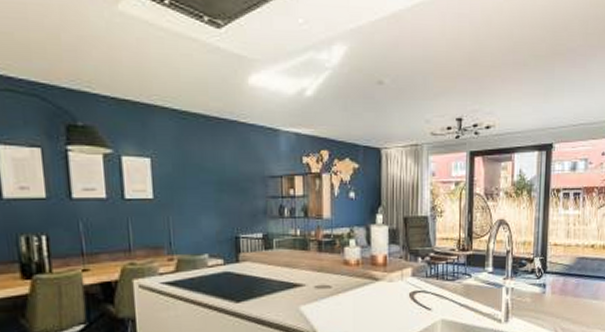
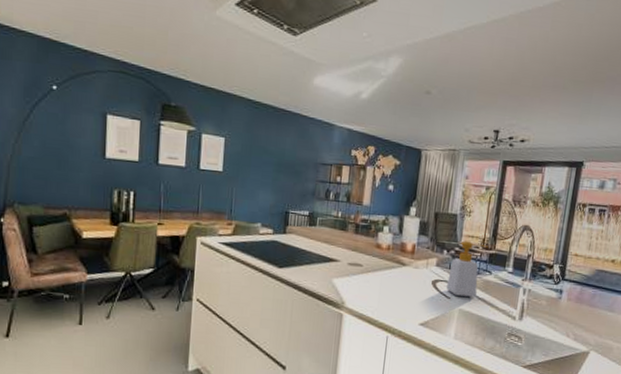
soap bottle: none [426,244,466,306] -> present [446,240,489,297]

